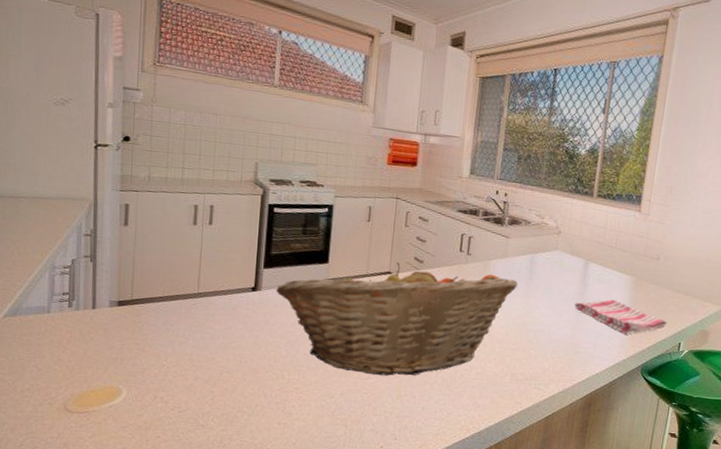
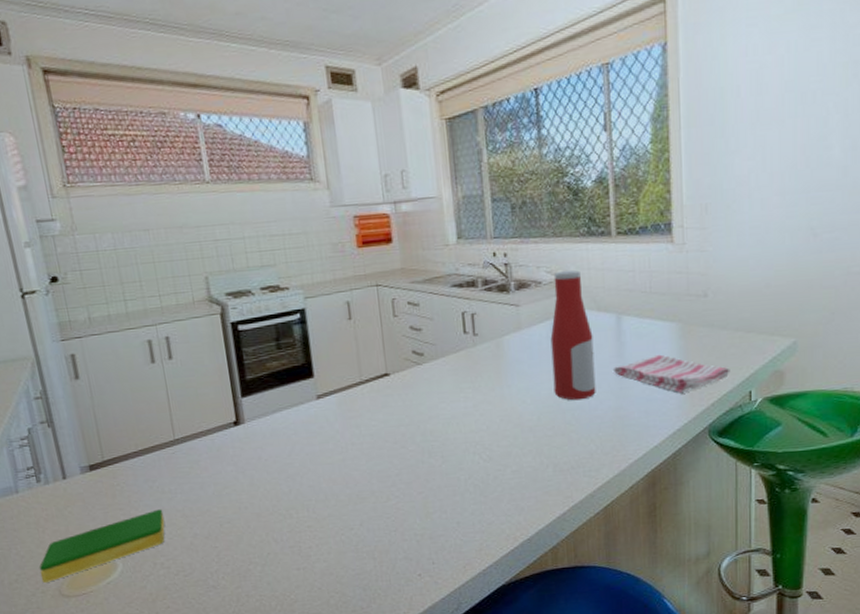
dish sponge: none [51,350,173,396] -> present [39,509,165,583]
fruit basket: present [276,262,518,376] -> none [261,352,540,496]
bottle: none [523,216,564,325] -> present [550,270,596,401]

